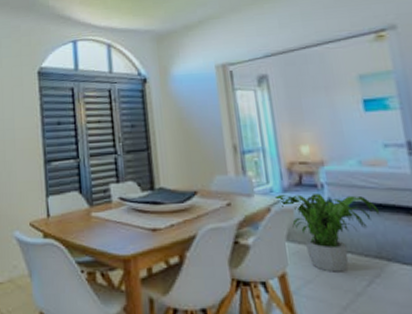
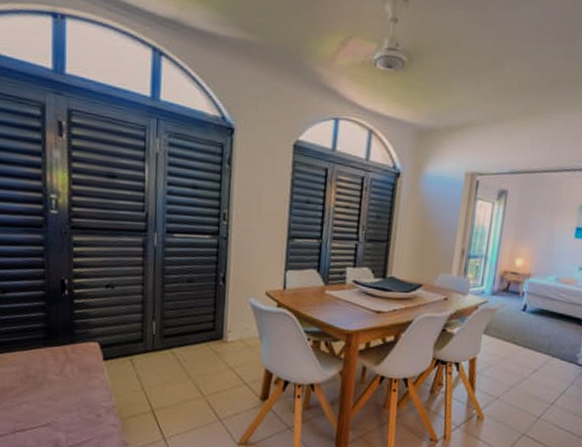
potted plant: present [273,194,381,272] -> none [482,297,559,361]

